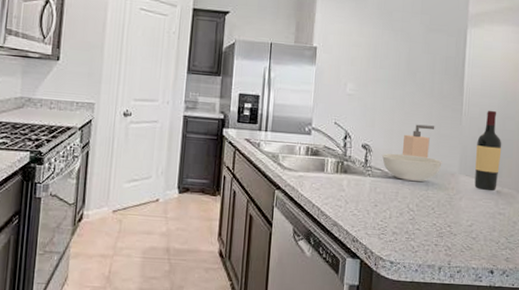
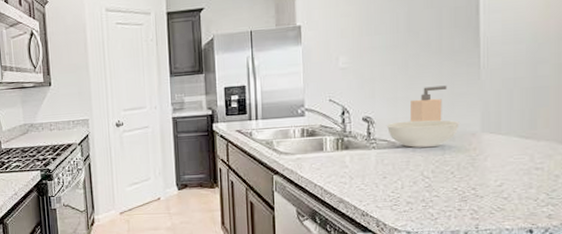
wine bottle: present [474,110,502,192] -> none [502,56,534,147]

